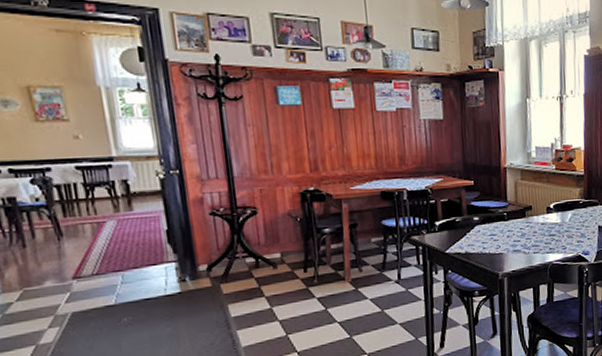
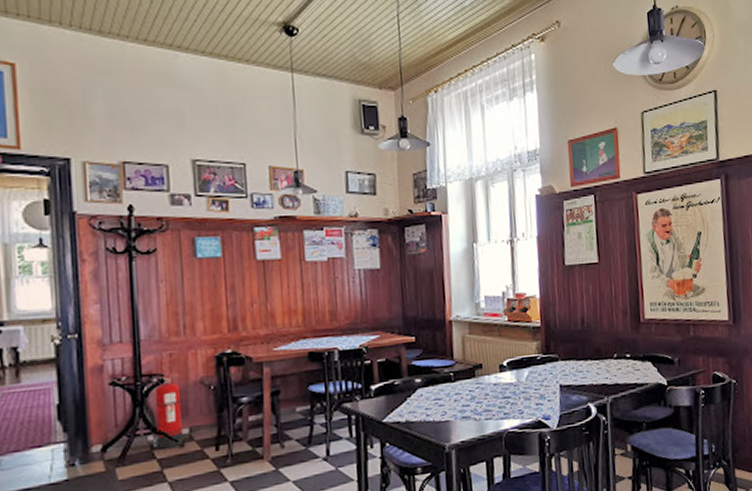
fire extinguisher: none [239,206,277,270] -> present [143,373,185,450]

